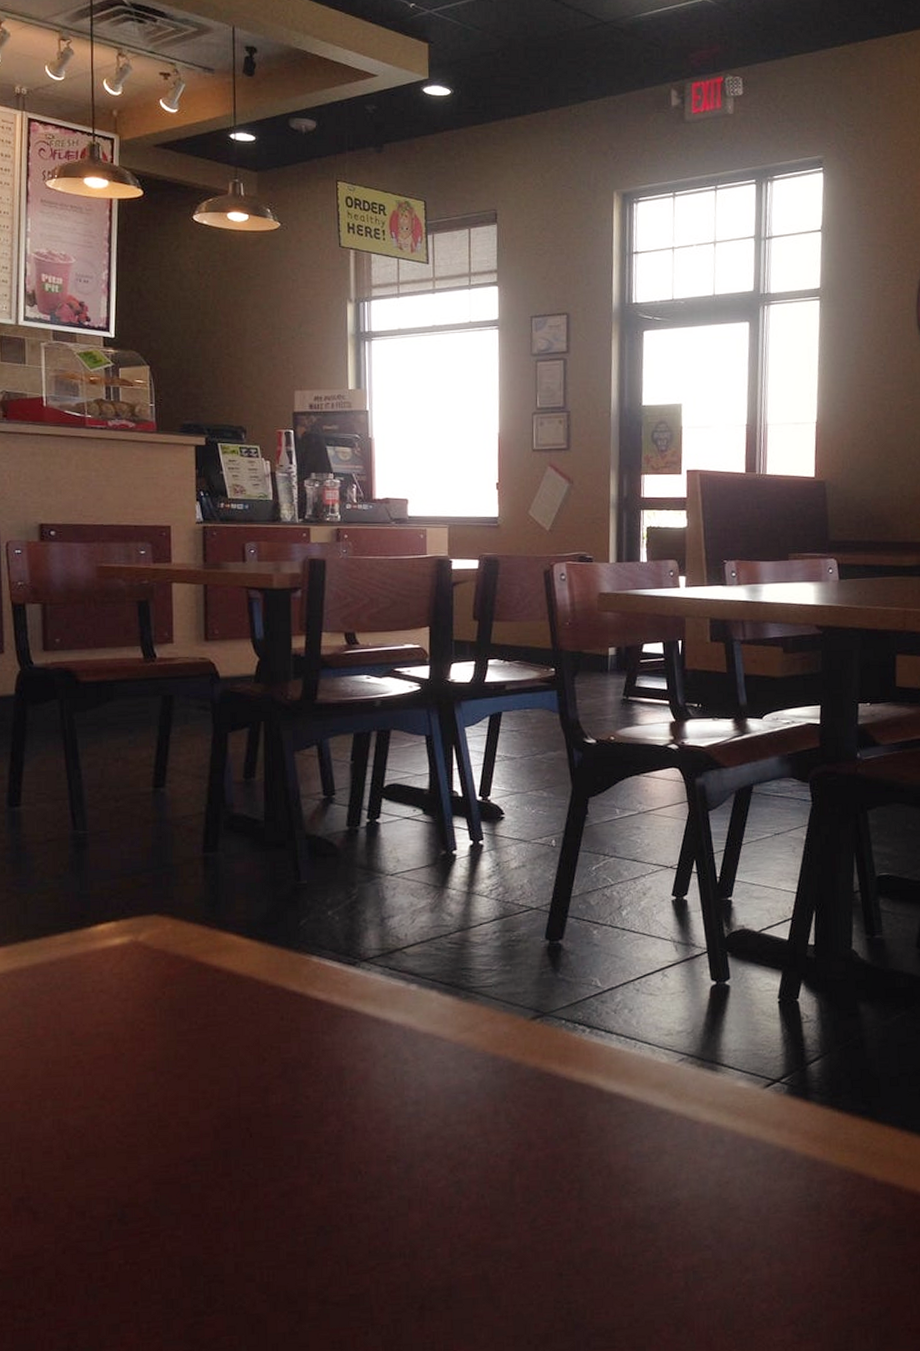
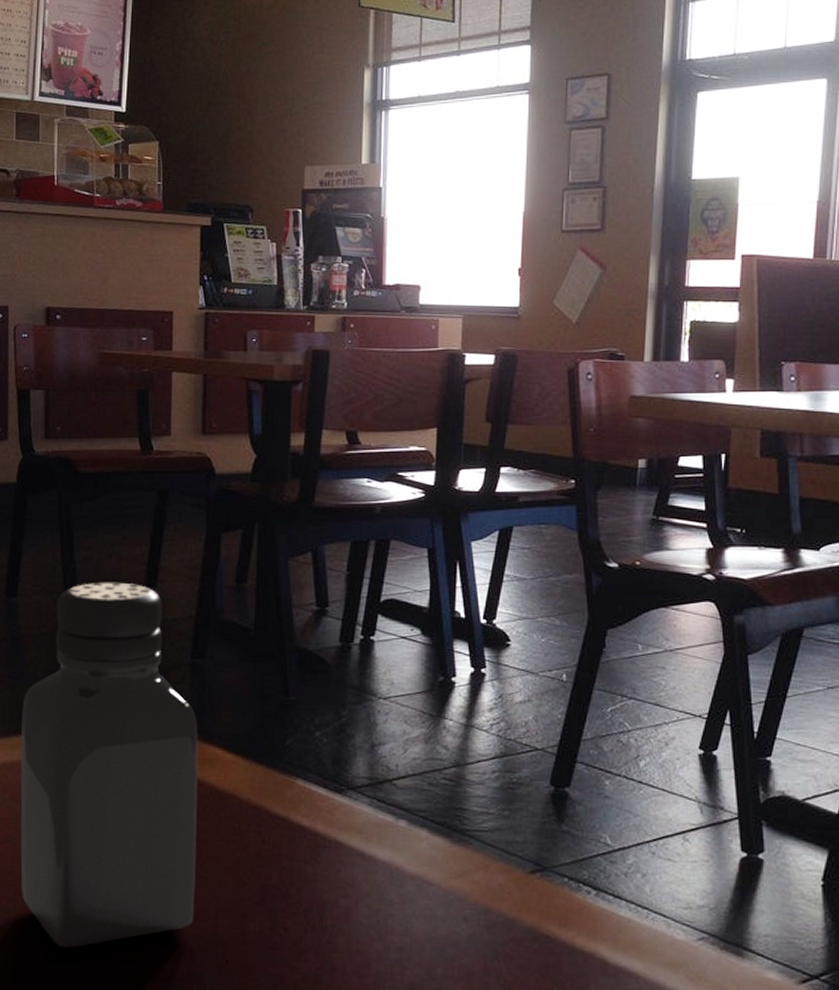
saltshaker: none [30,785,217,1143] -> present [20,582,198,948]

